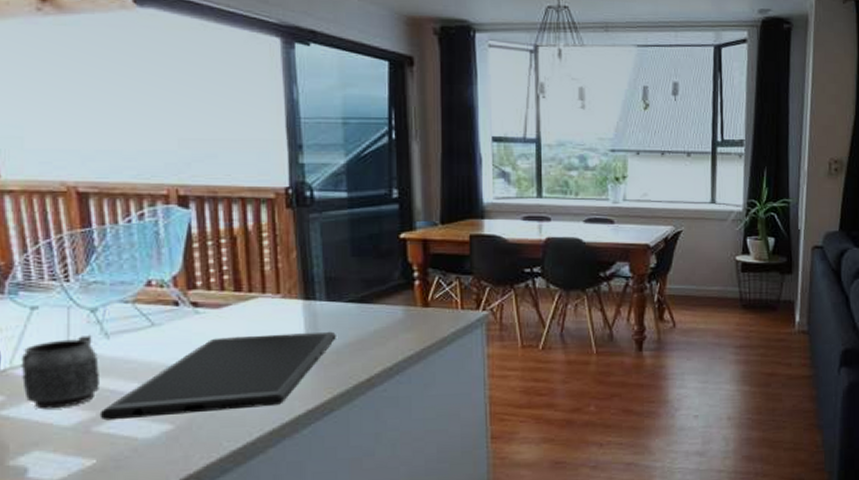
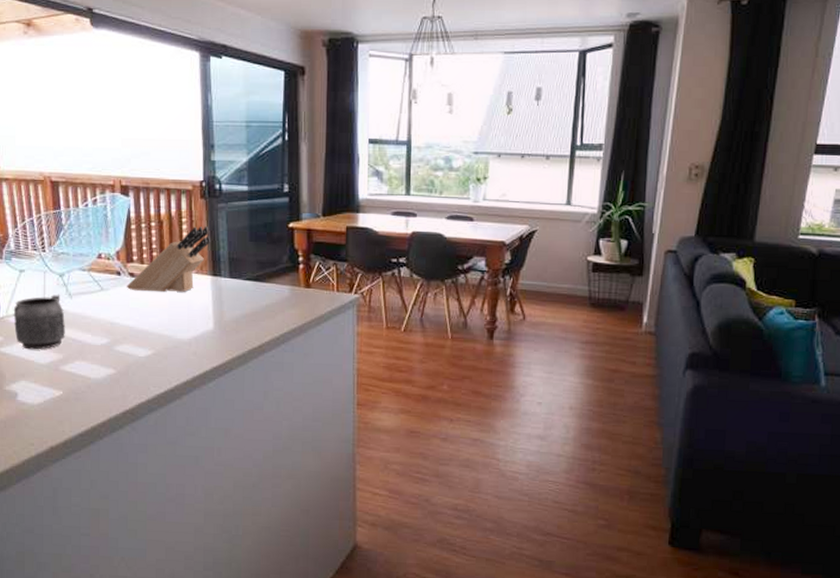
cutting board: present [99,331,336,421] -> none [65,303,236,363]
knife block: none [187,240,300,324] -> present [126,225,210,292]

